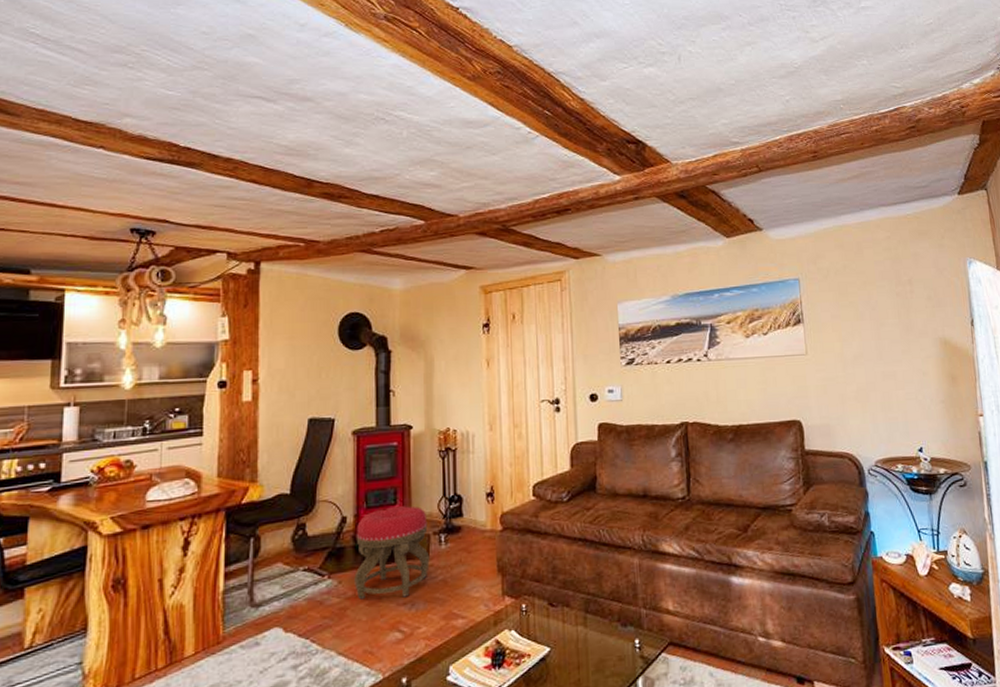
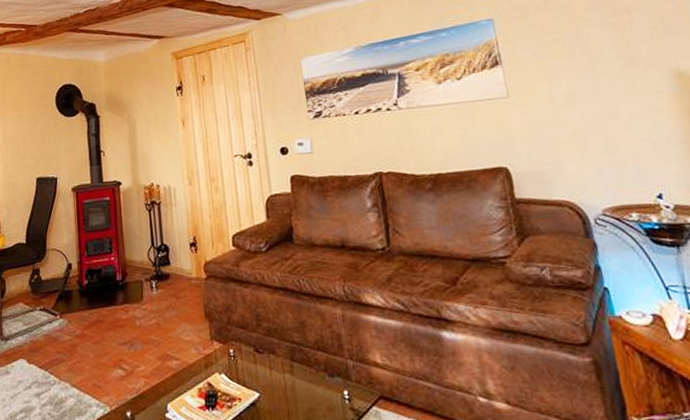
stool: present [354,506,430,600] -> none [81,254,144,338]

